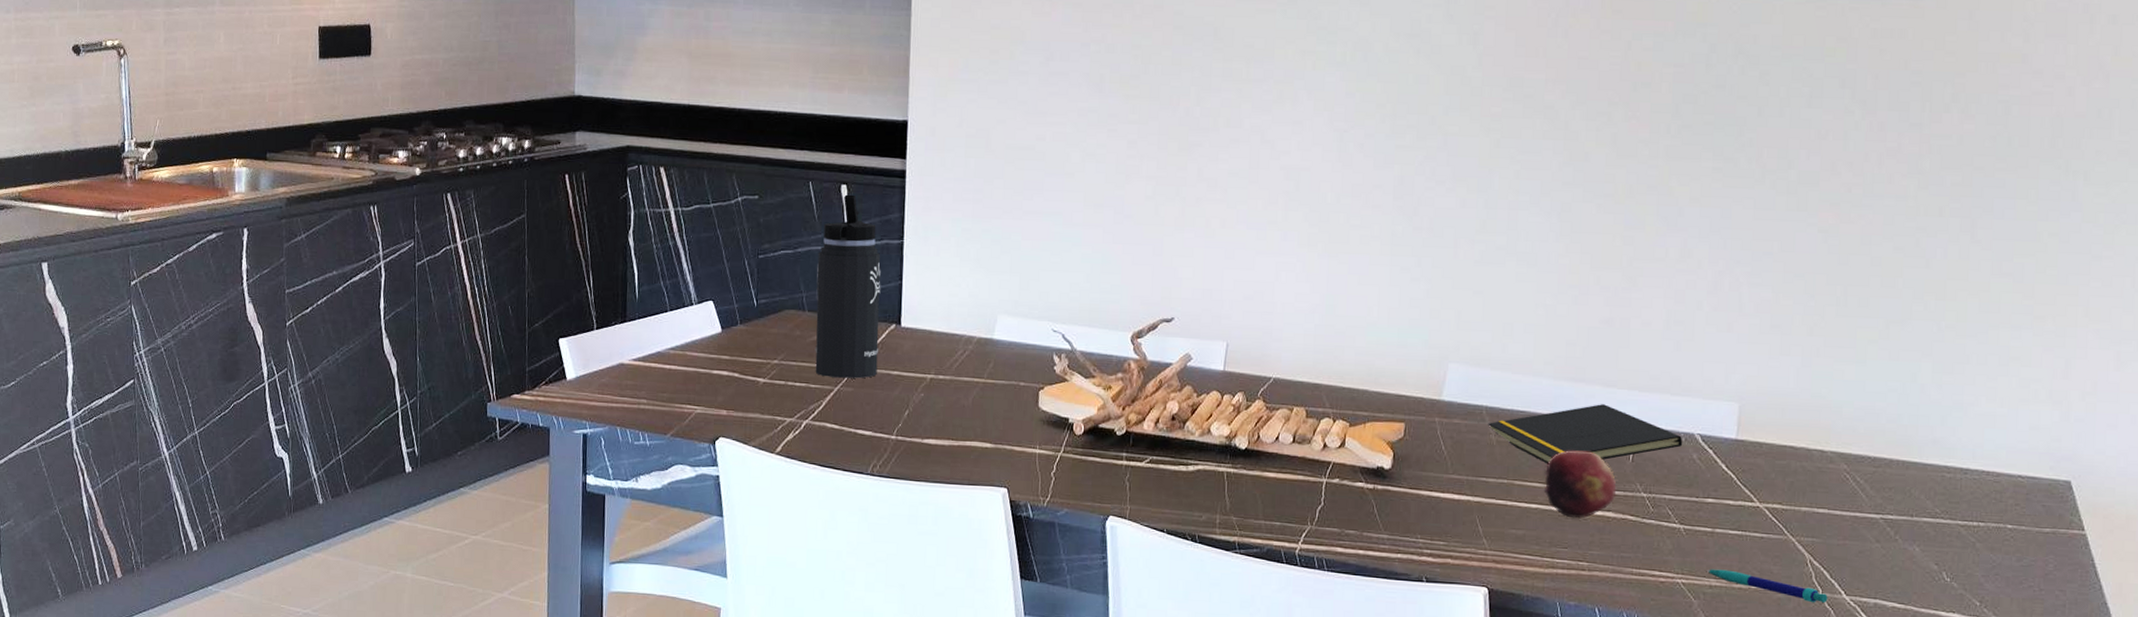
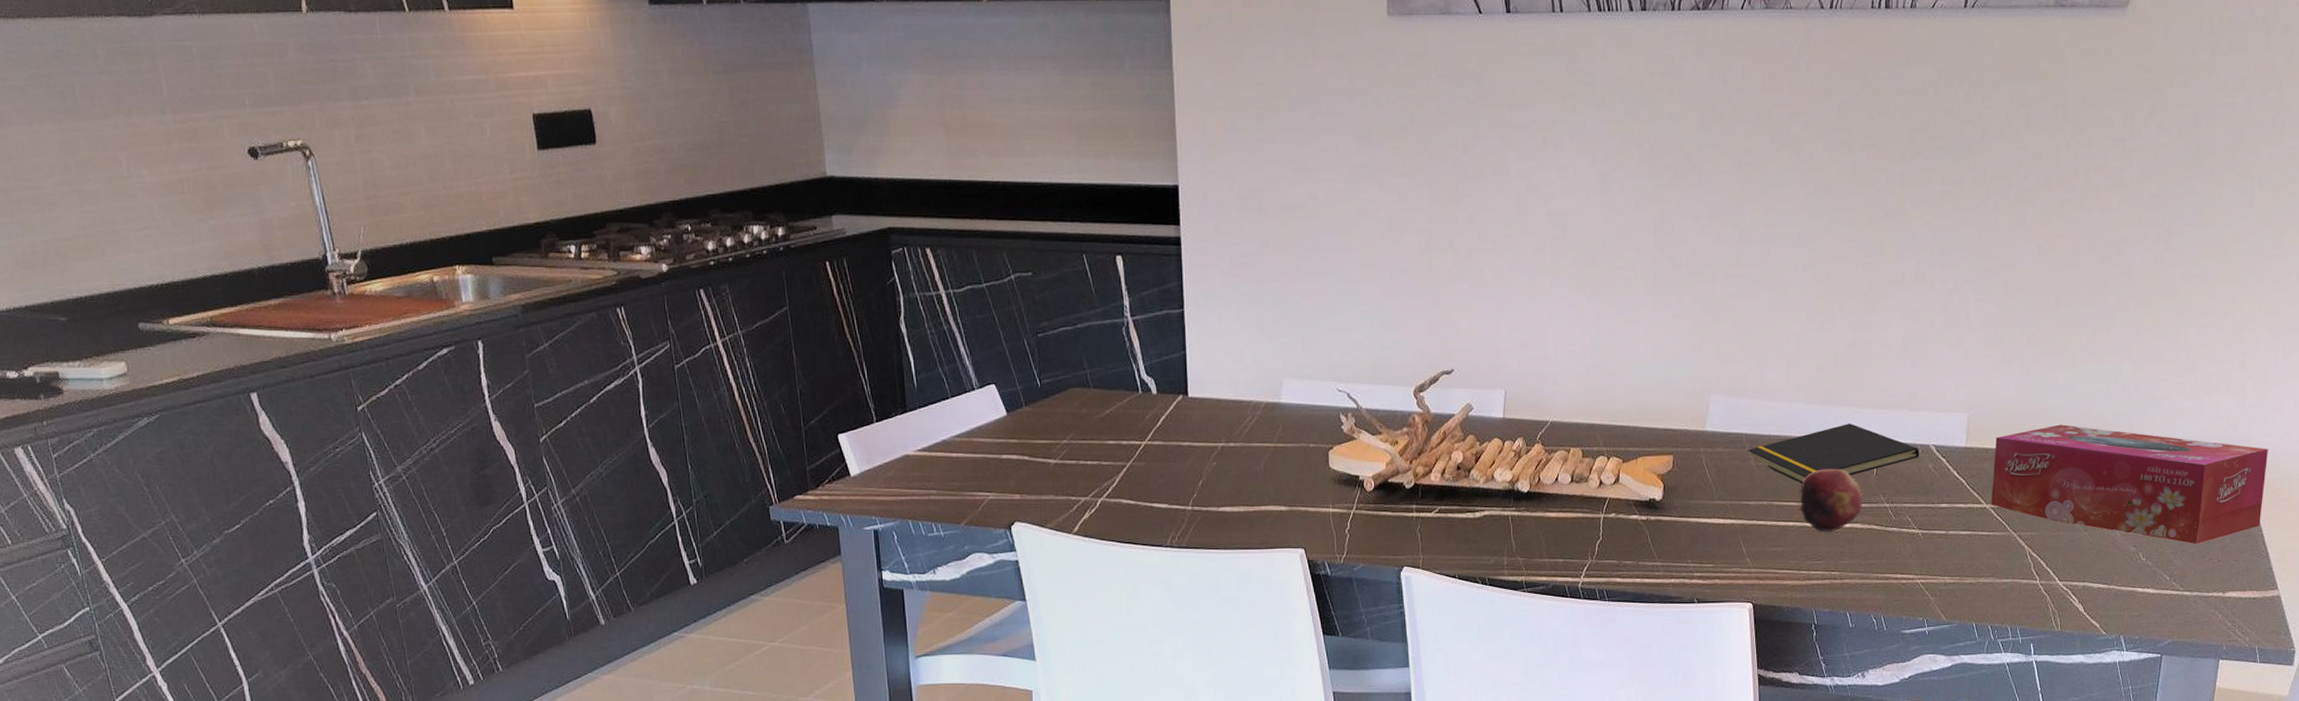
thermos bottle: present [815,194,881,379] -> none [1098,265,1169,453]
pen: present [1707,569,1828,603] -> none [1942,567,2045,591]
tissue box: none [1765,423,2099,569] -> present [1991,424,2268,545]

